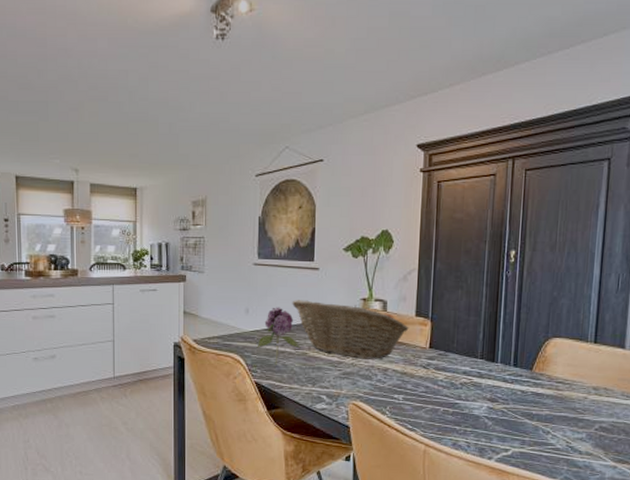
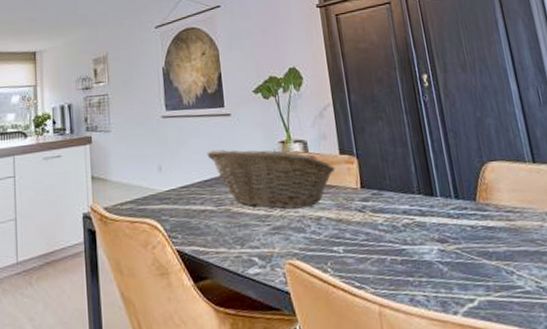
flower: present [256,307,302,365] -> none [174,160,224,227]

